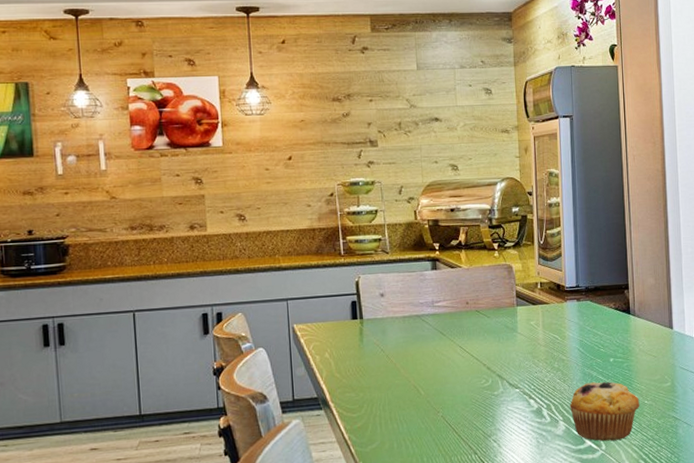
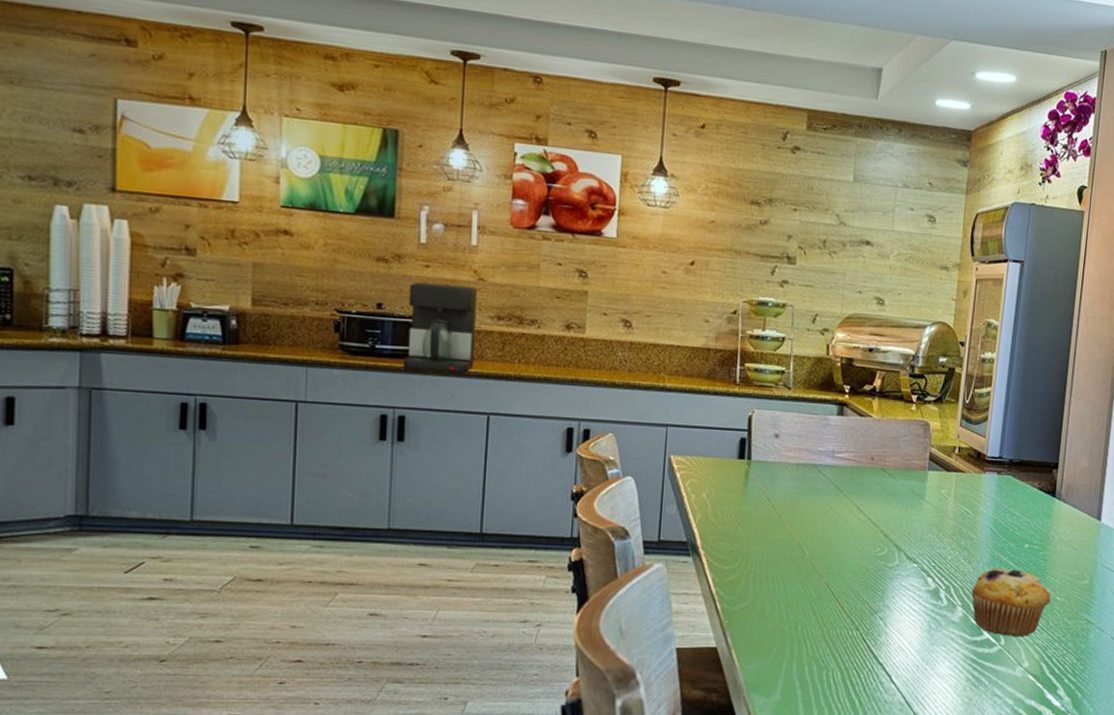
coffee maker: none [53,205,117,284] -> present [402,282,477,375]

